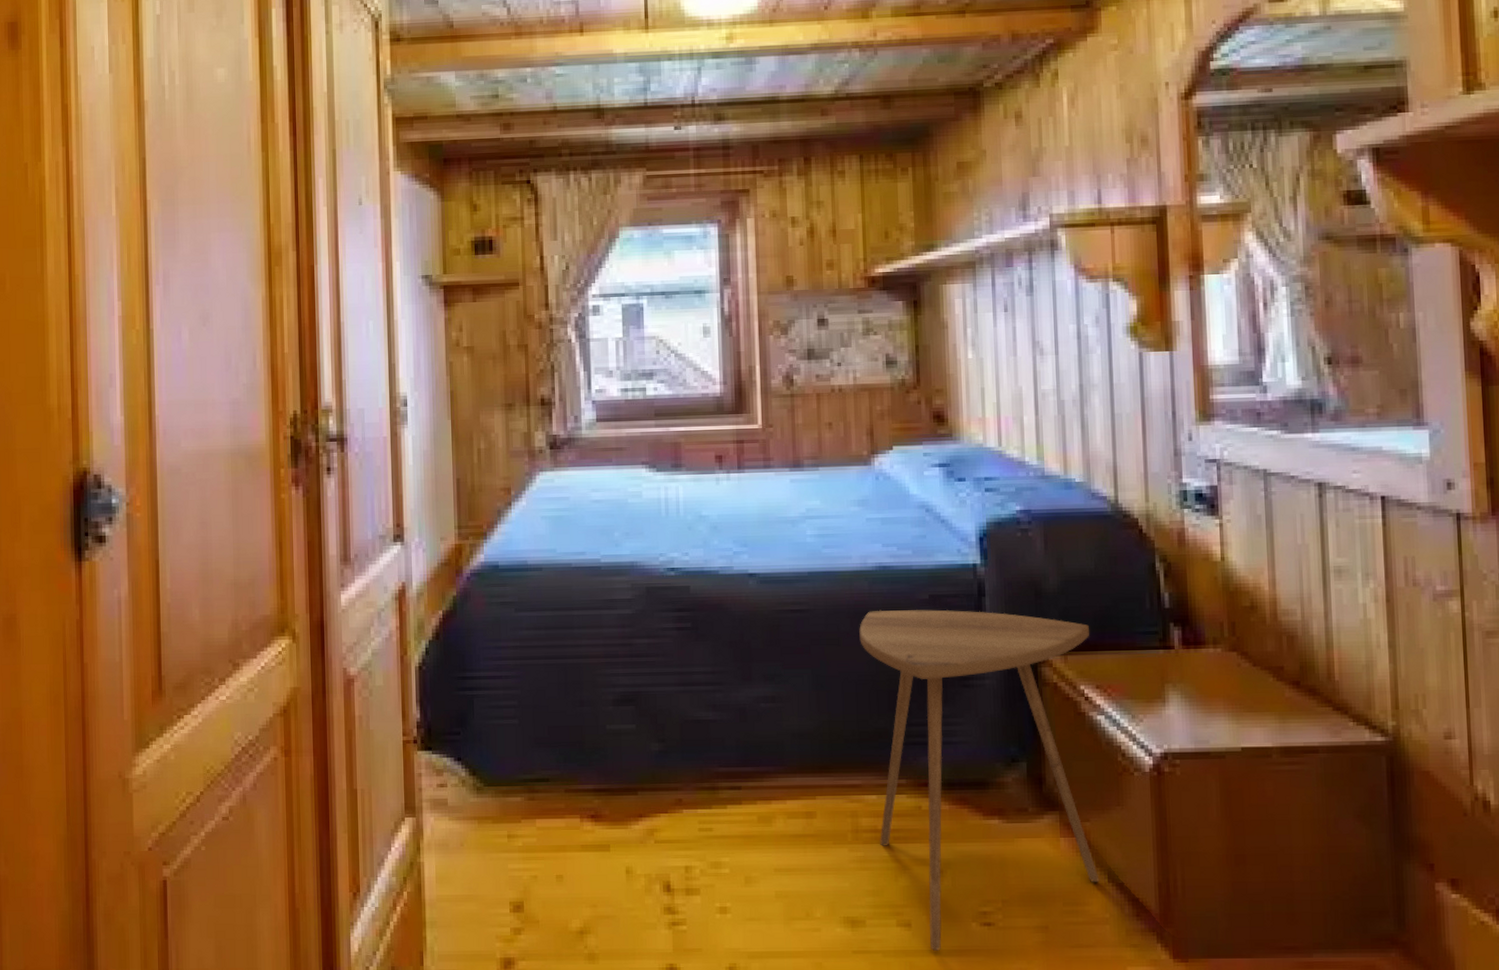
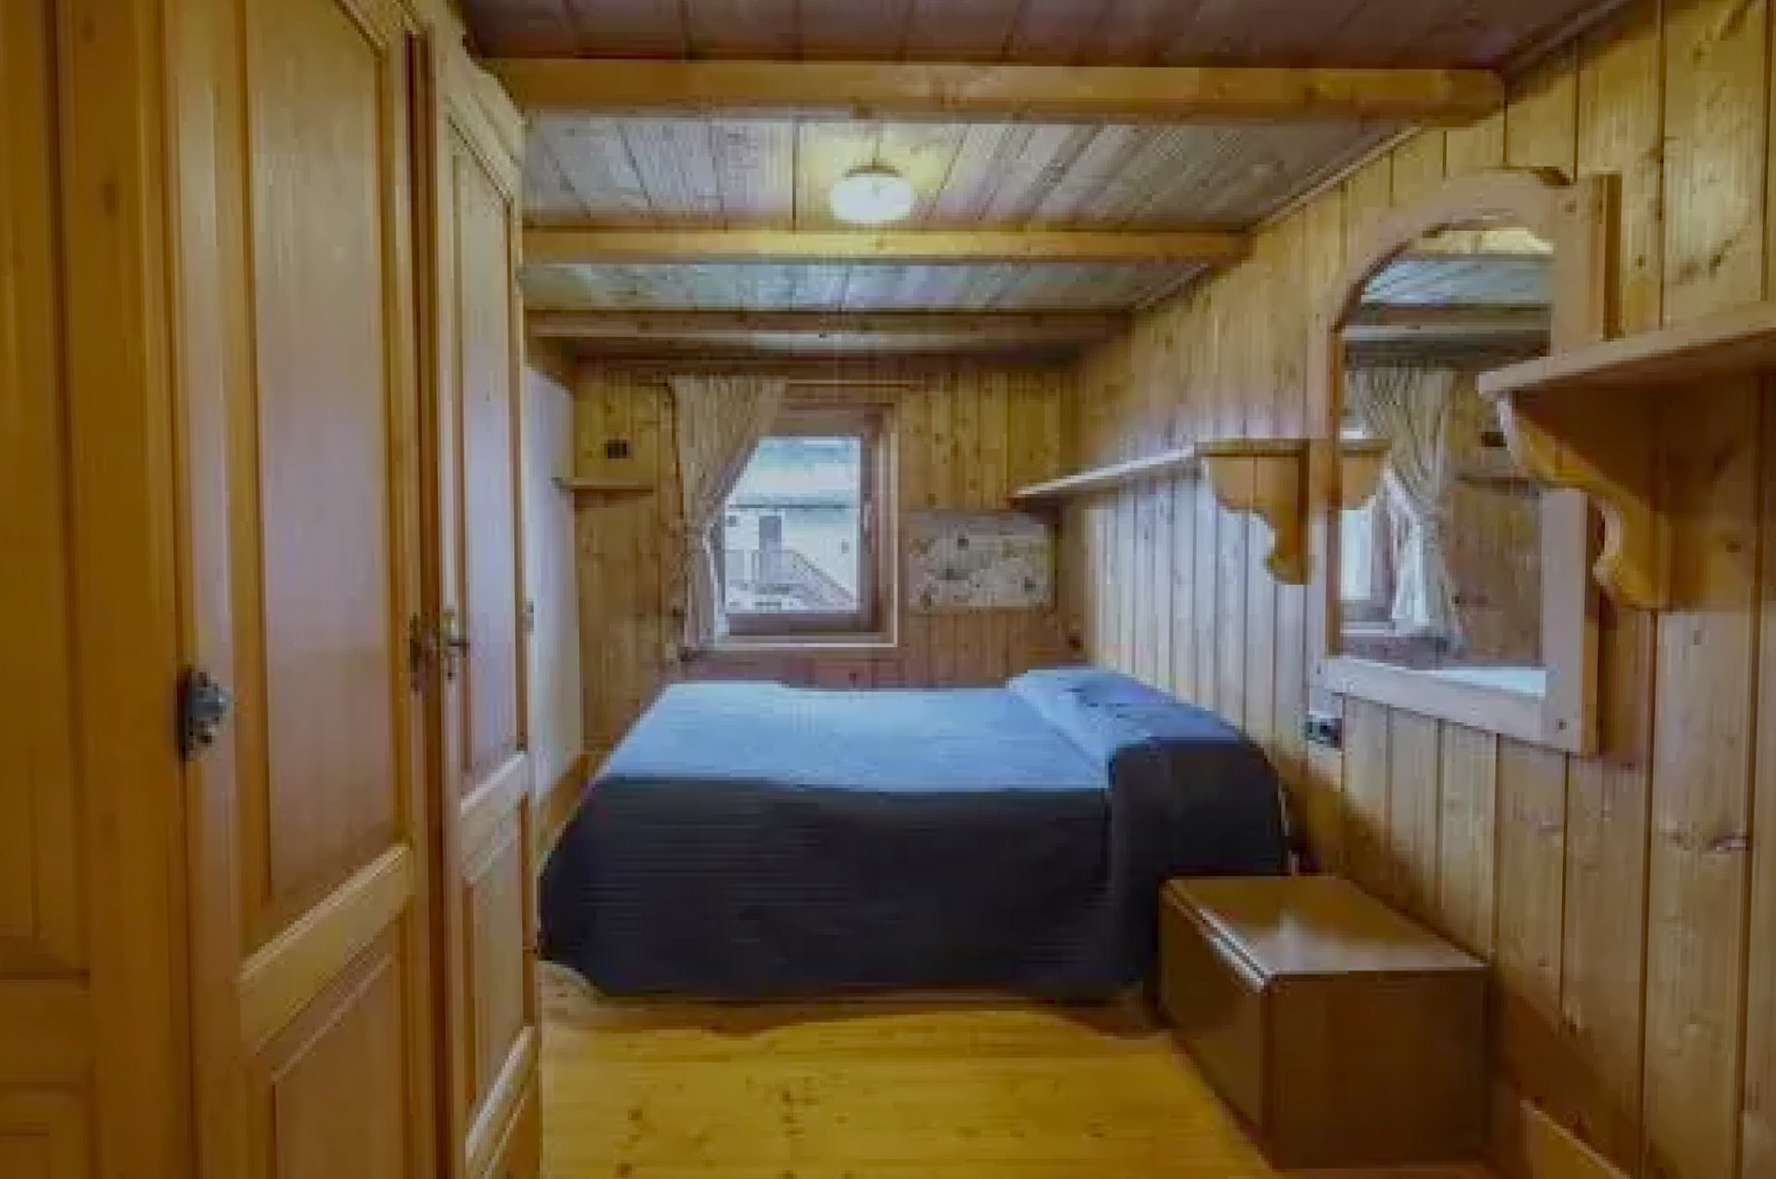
side table: present [859,609,1100,951] -> none [986,831,1211,1160]

